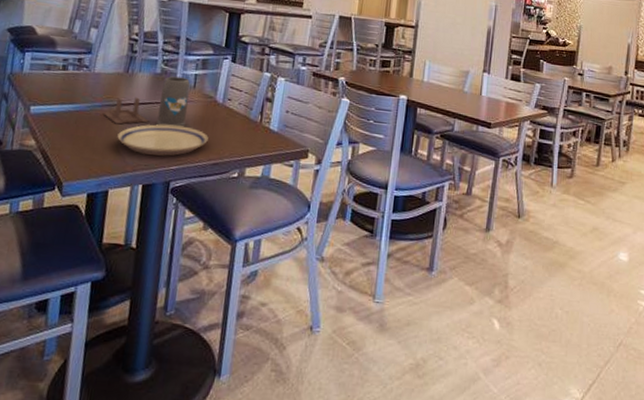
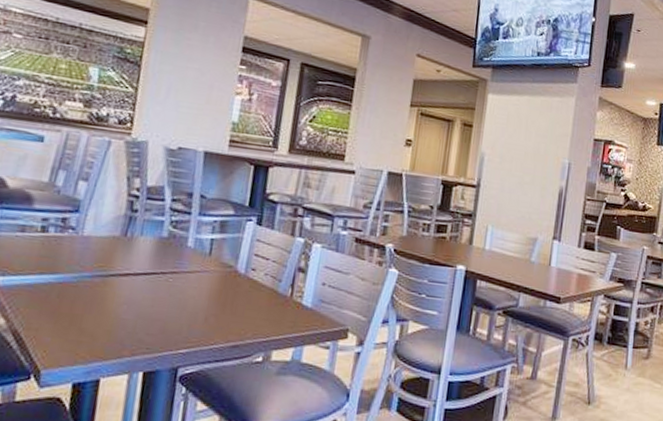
napkin holder: present [102,97,149,125] -> none [93,266,153,300]
plate: present [117,124,209,156] -> none [111,299,227,337]
beer mug: present [156,76,191,127] -> none [161,241,205,303]

